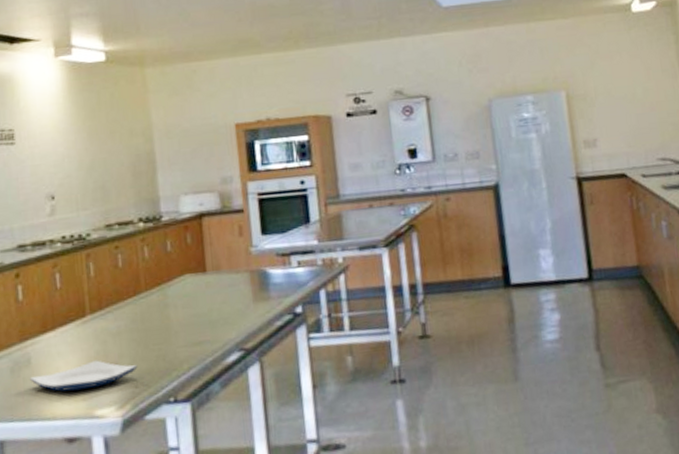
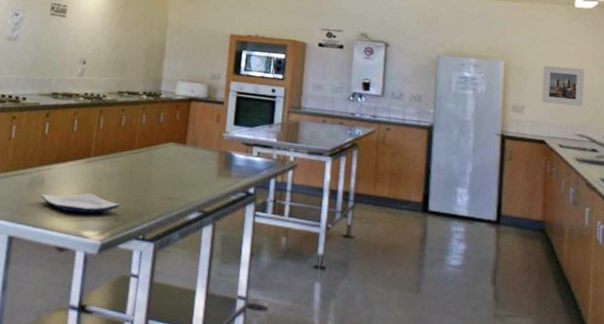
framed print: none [609,82,660,130] -> present [541,65,584,106]

